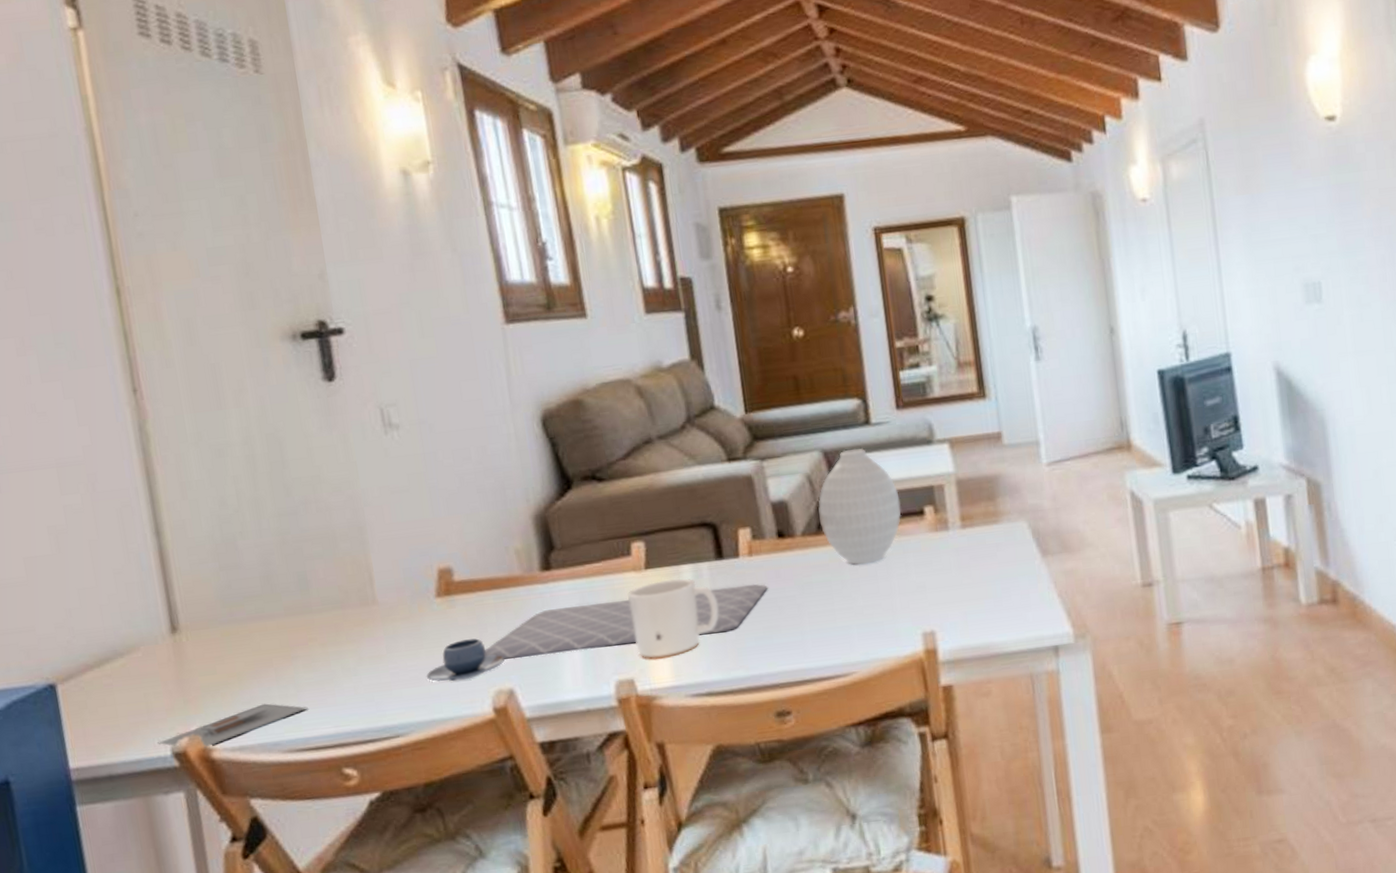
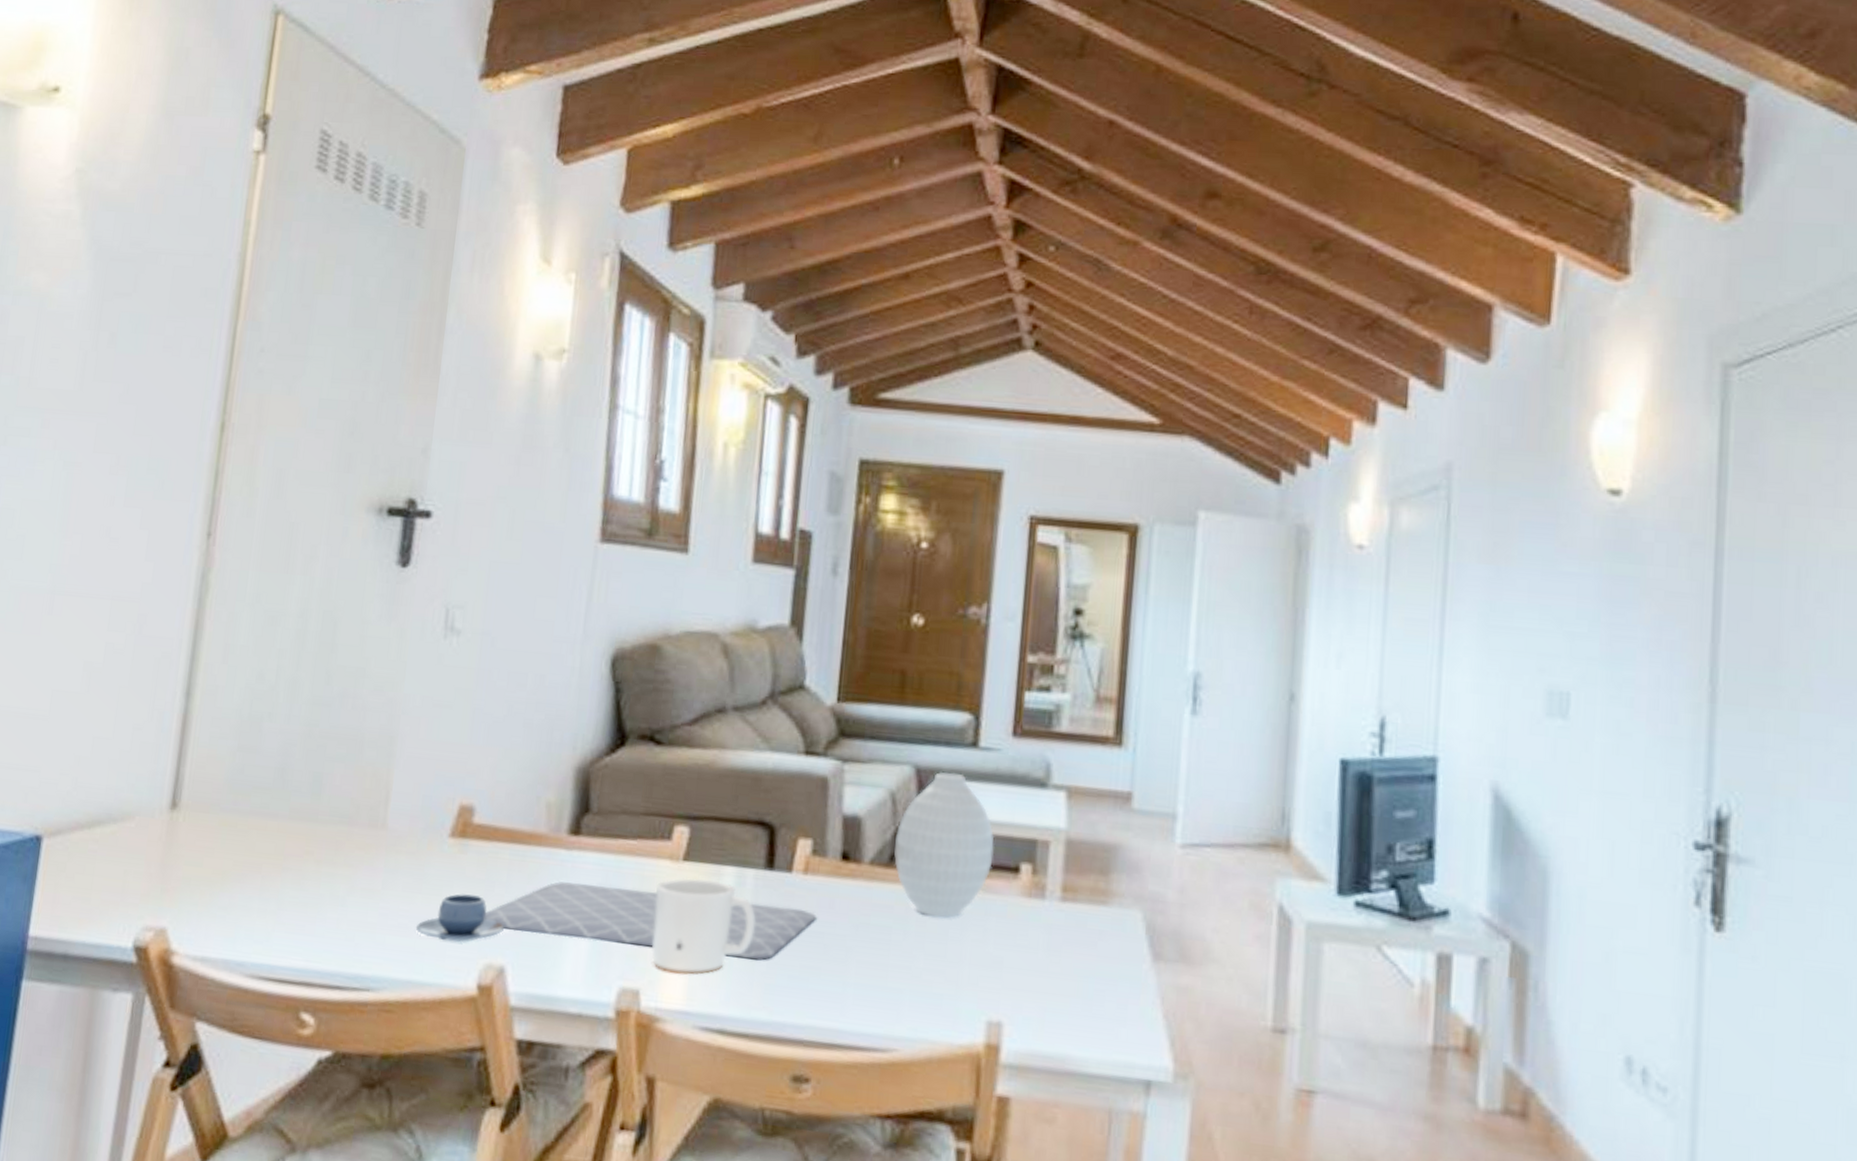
phone: present [156,703,308,748] -> none [121,913,284,949]

